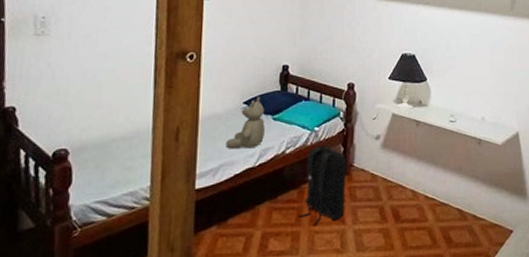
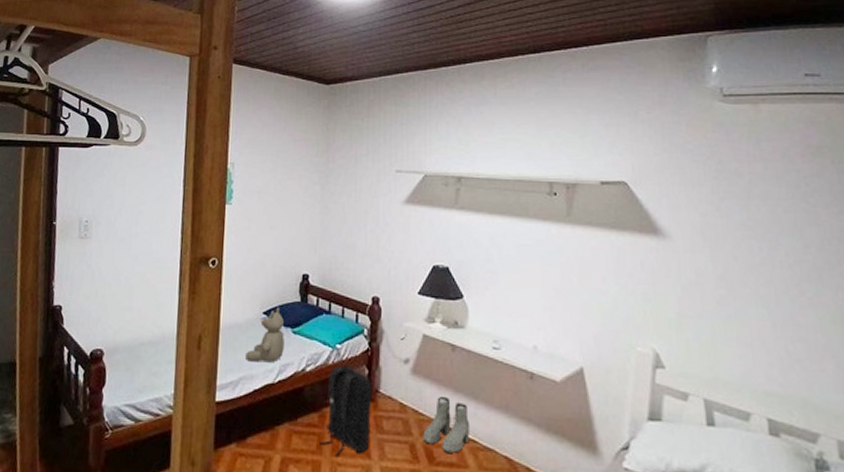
boots: none [390,164,430,211] -> present [423,396,471,453]

